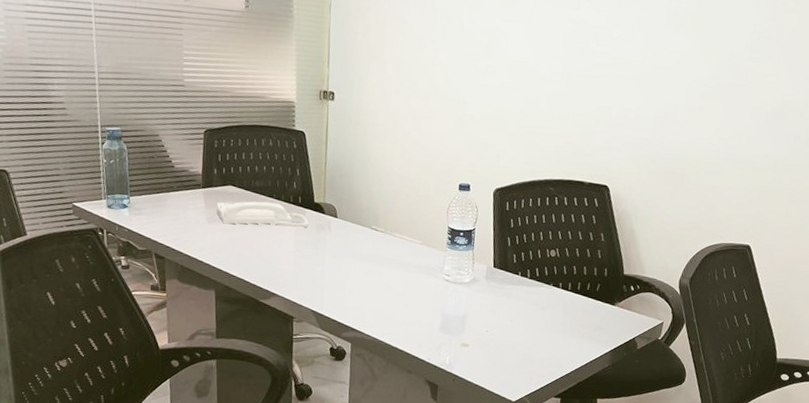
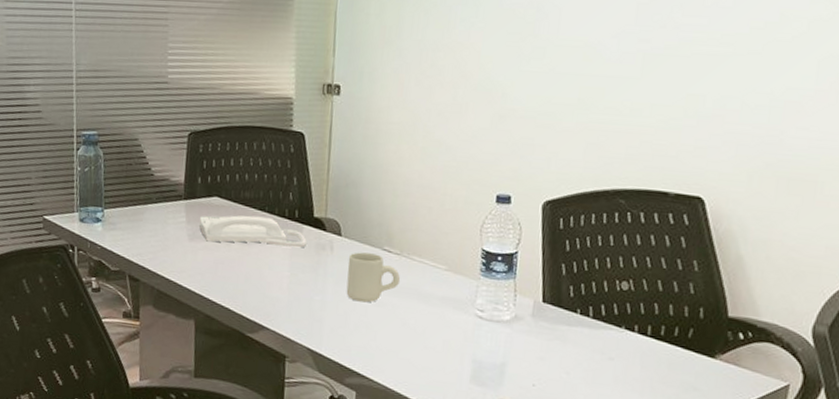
mug: none [342,231,386,272] -> present [346,252,401,303]

